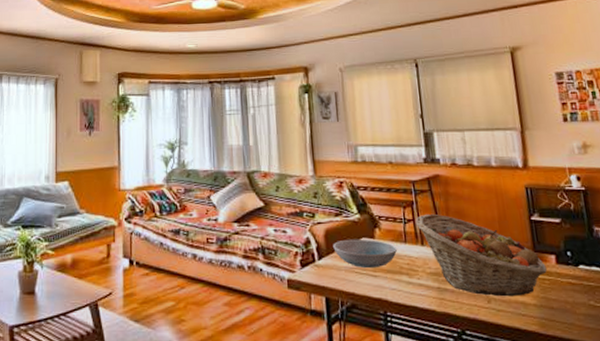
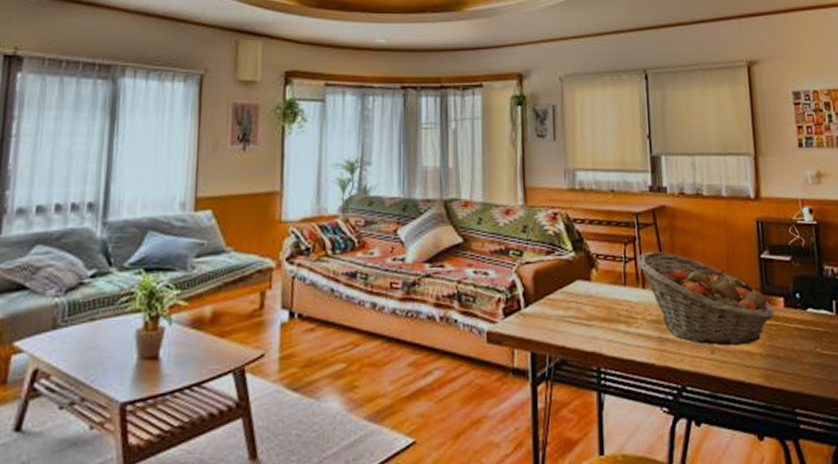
dish: present [333,239,397,269] -> none [542,281,615,317]

